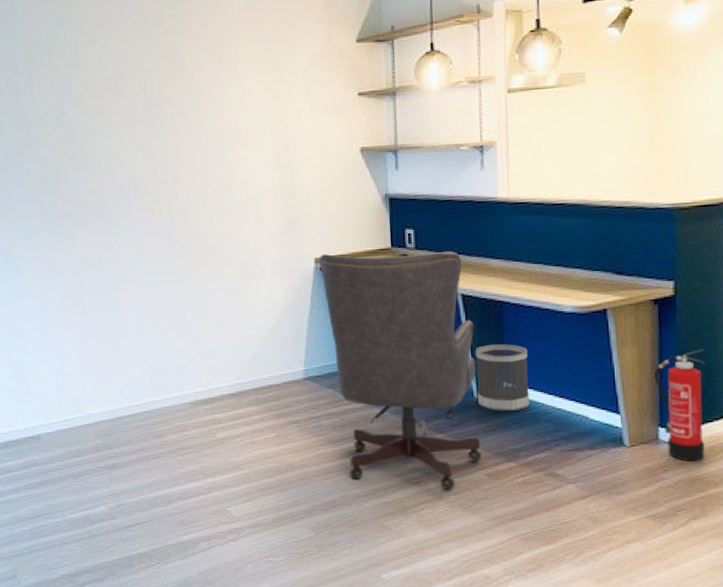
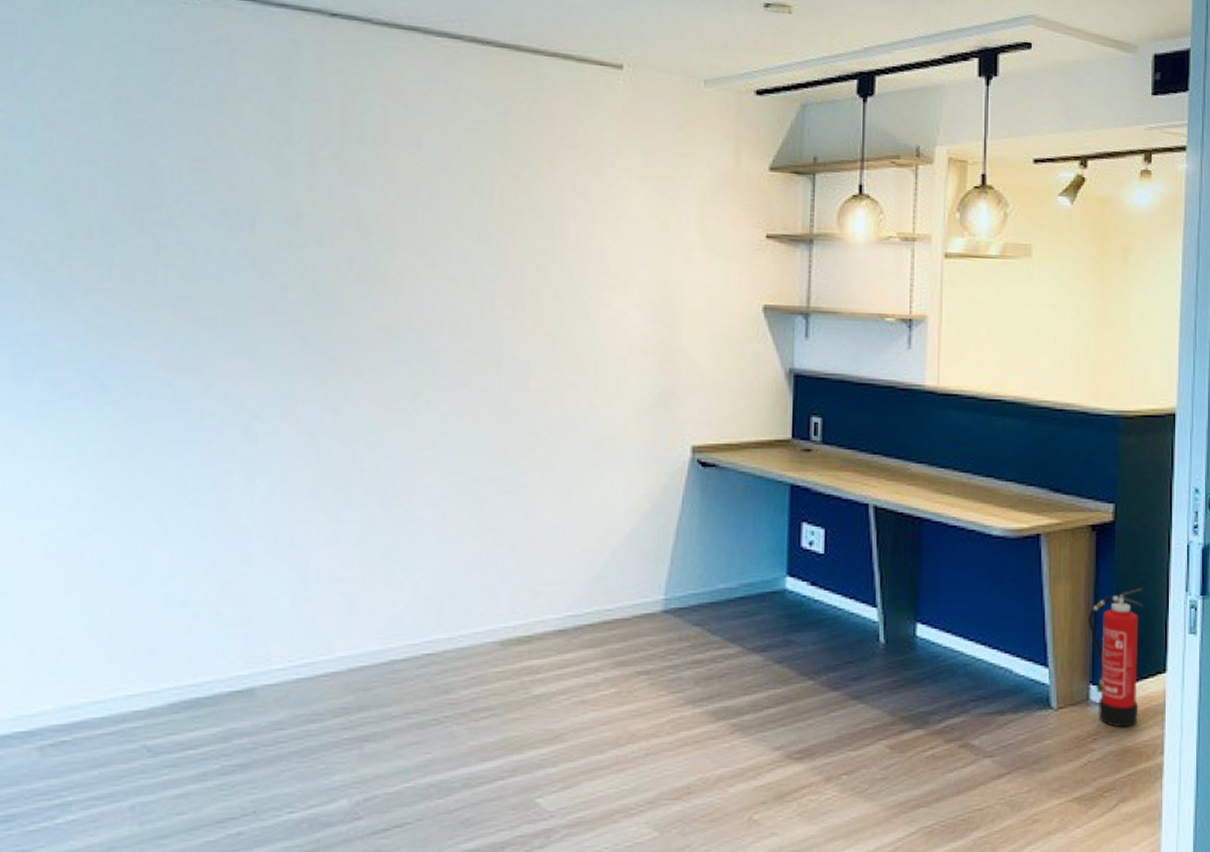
chair: present [319,251,482,490] -> none [697,440,886,768]
wastebasket: present [475,344,530,412] -> none [883,572,948,662]

